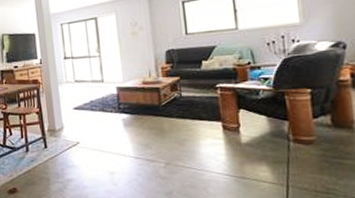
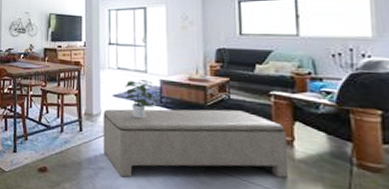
bench: none [65,106,238,185] -> present [103,109,289,178]
potted plant: none [84,89,116,127] -> present [125,80,158,119]

